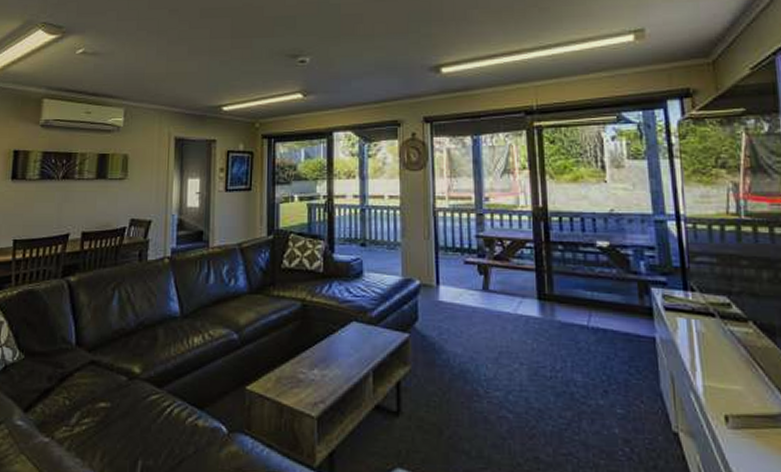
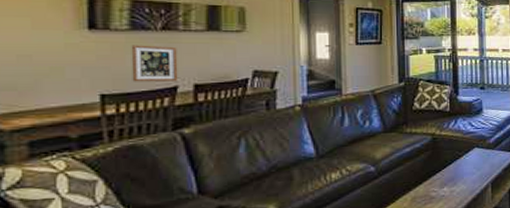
picture frame: none [37,193,72,229] -> present [131,45,178,82]

